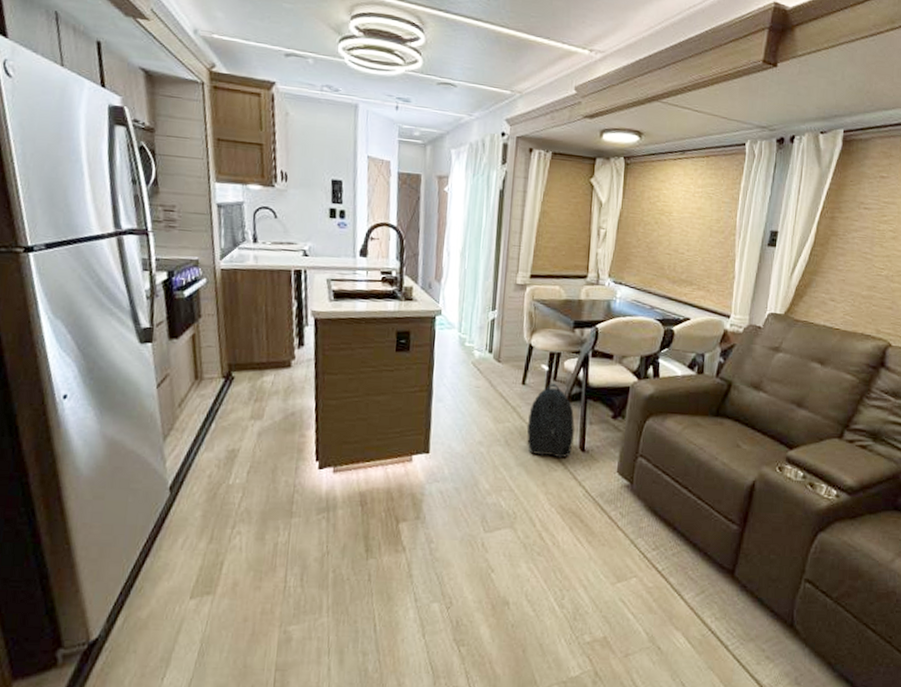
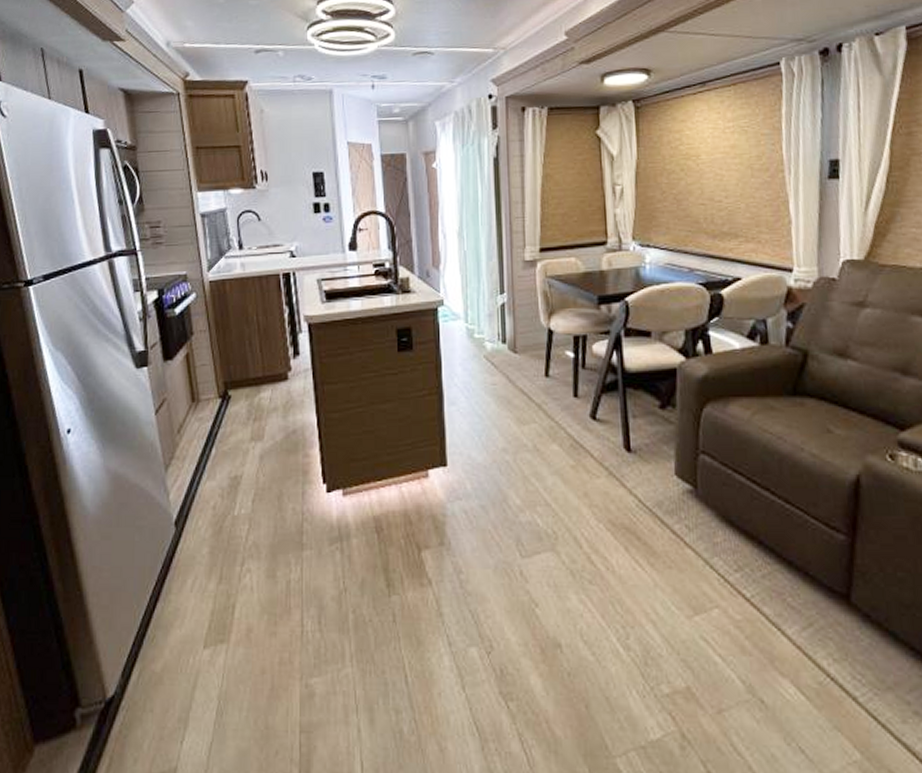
backpack: present [526,383,575,459] -> none [557,371,616,462]

